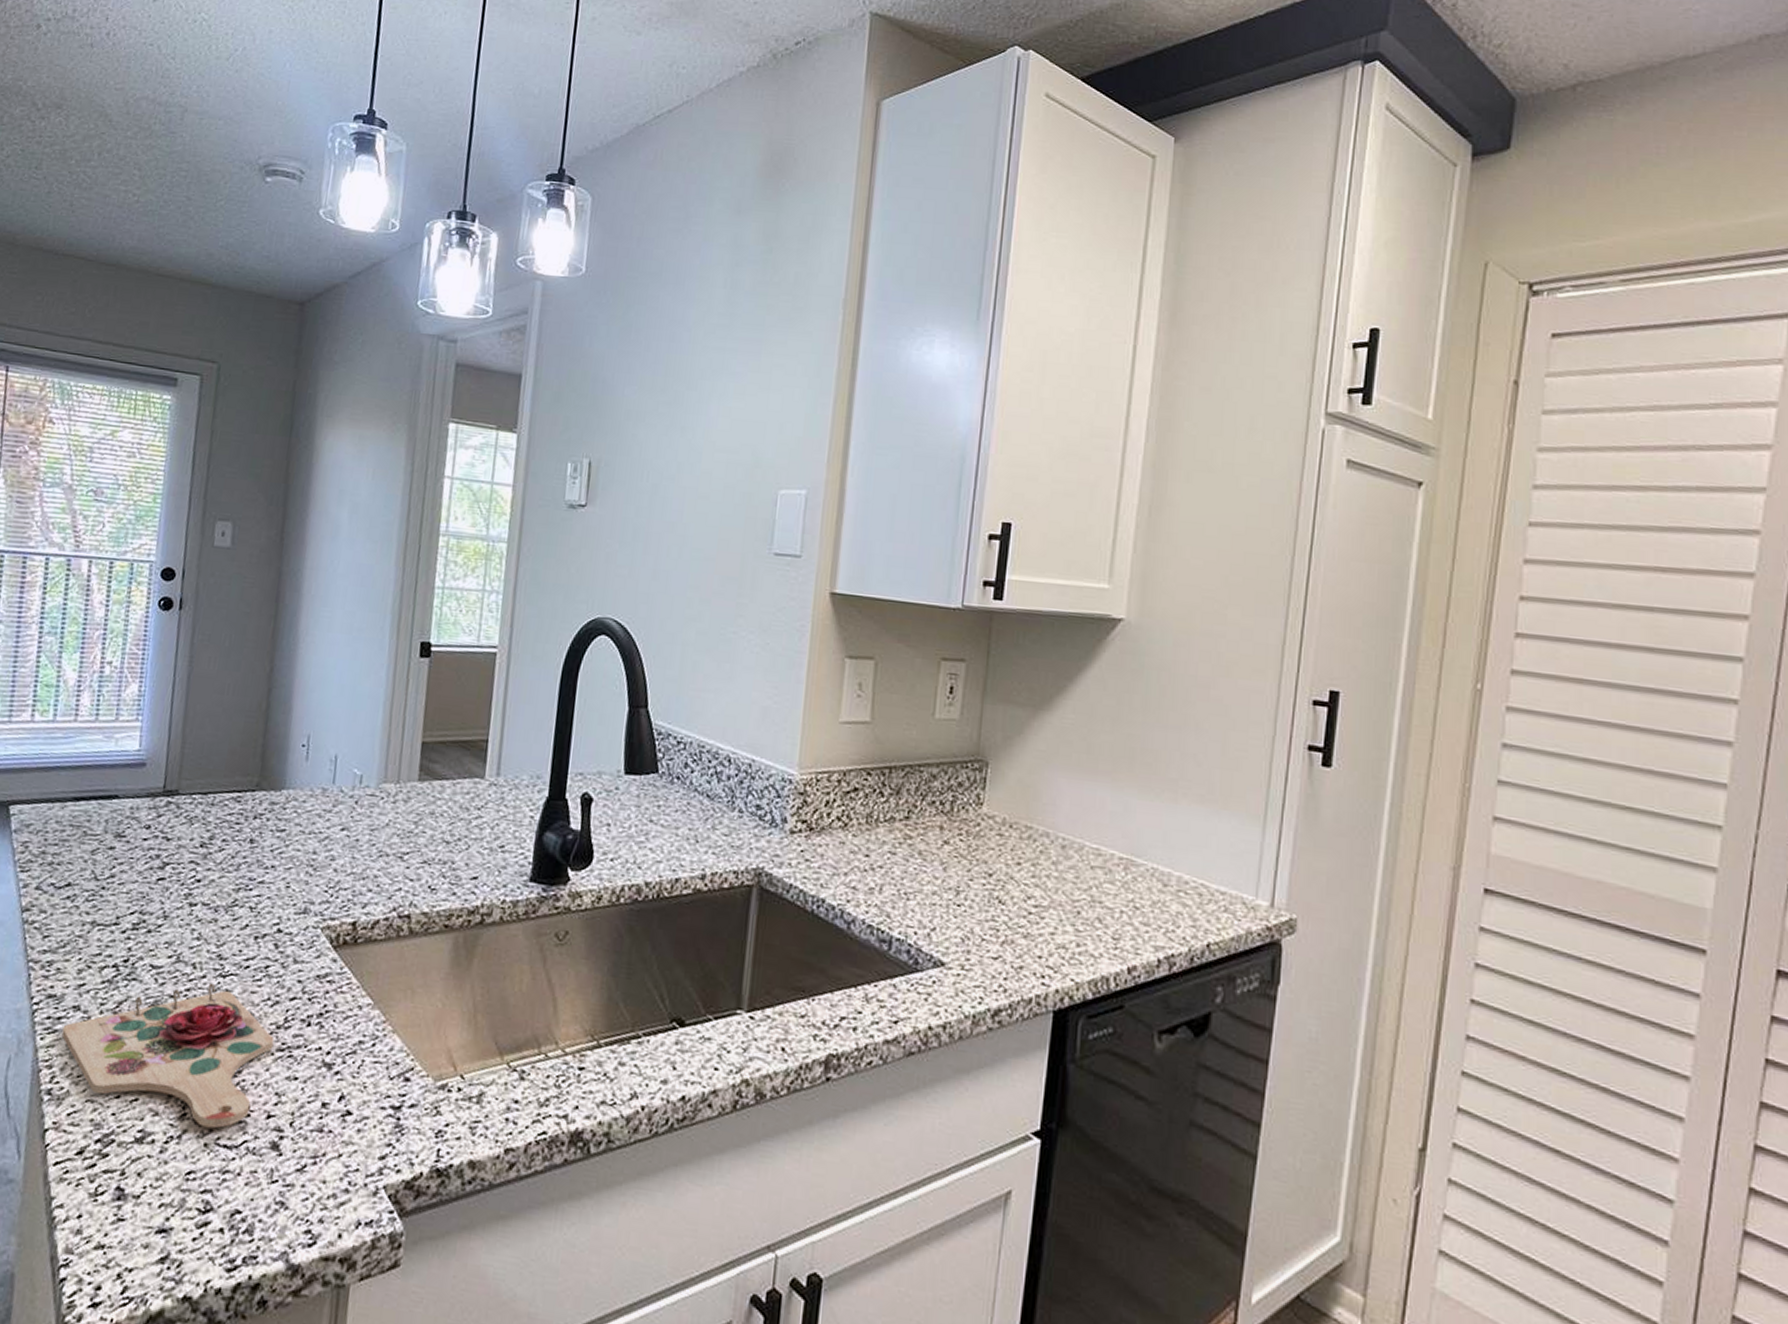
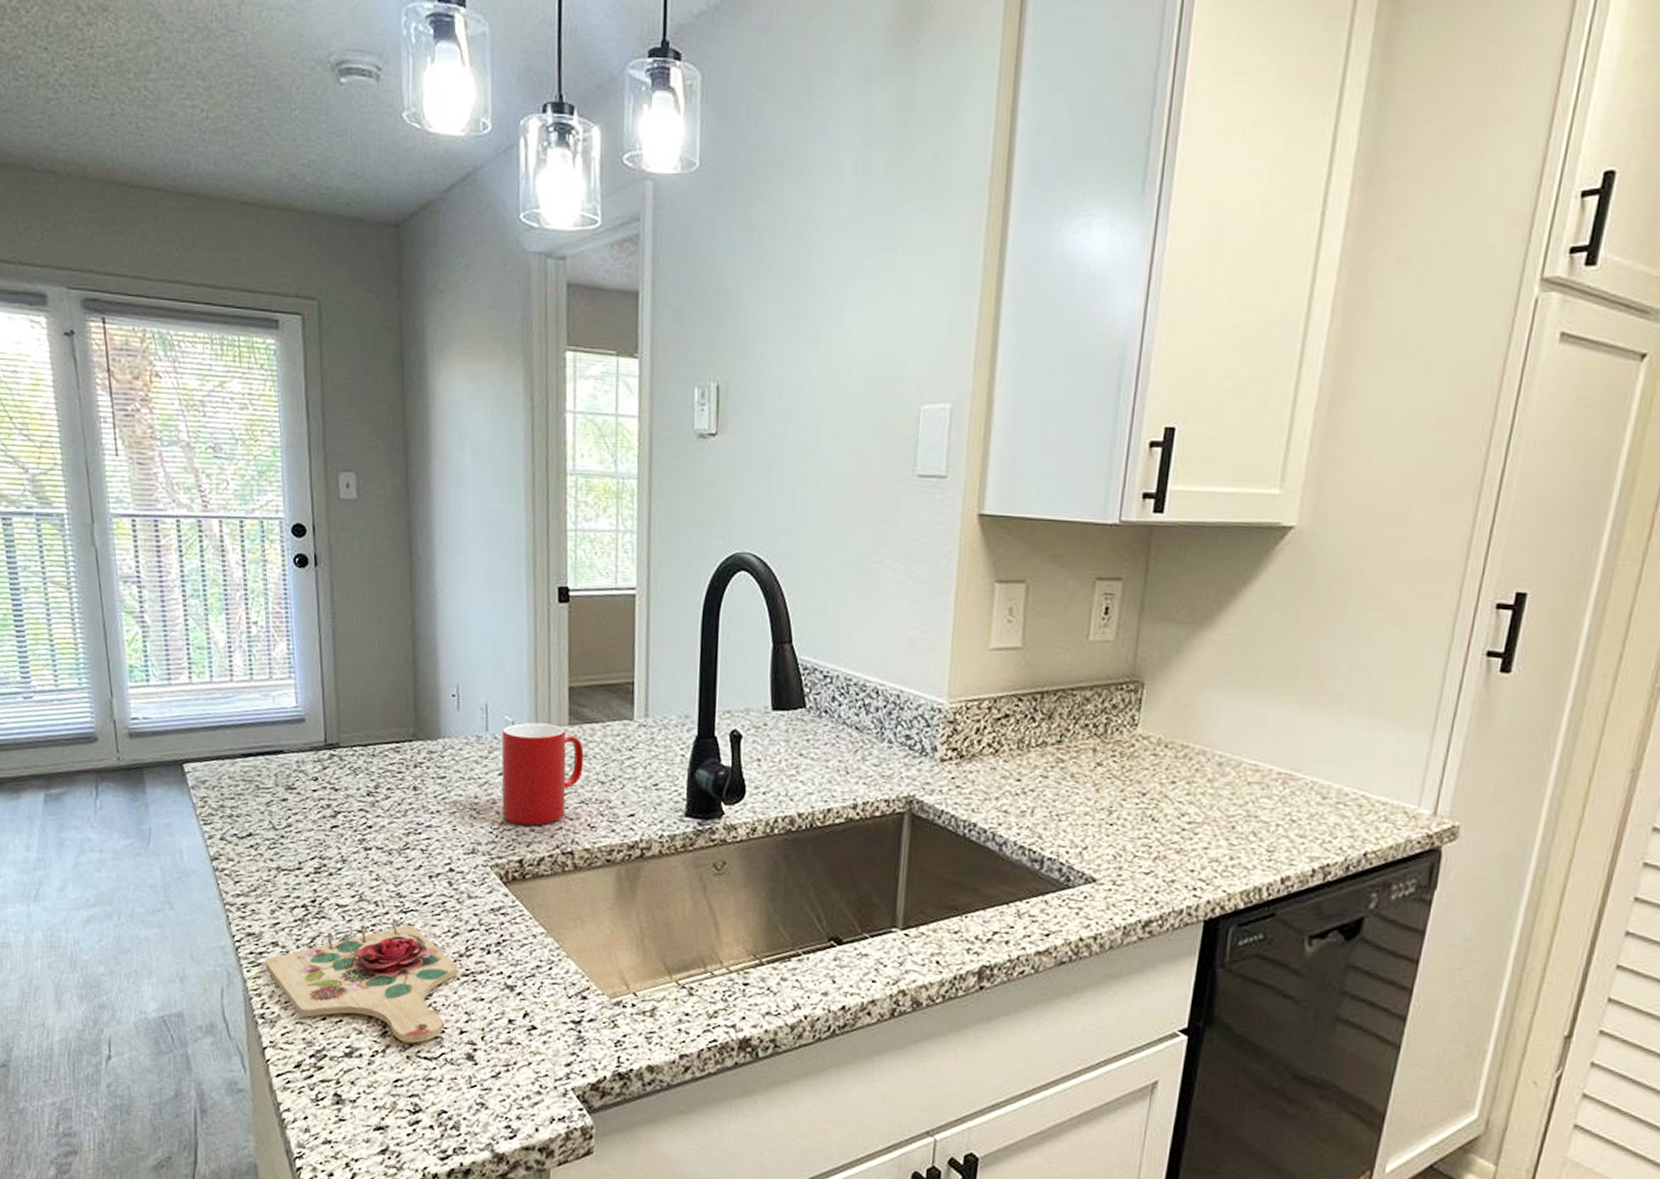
cup: none [340,776,431,886] -> present [501,722,584,826]

